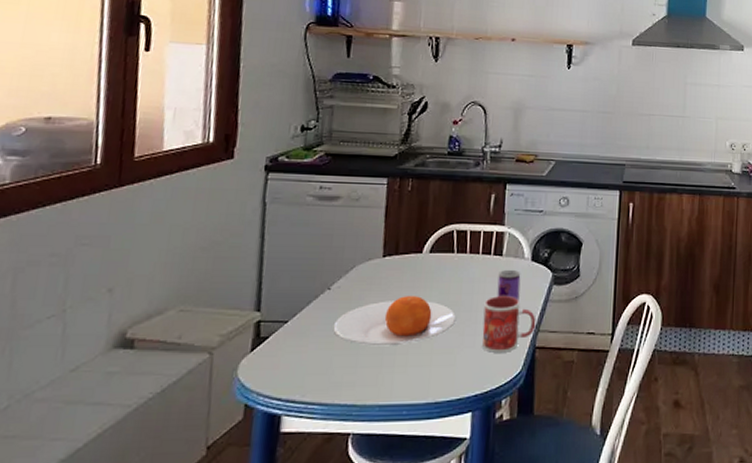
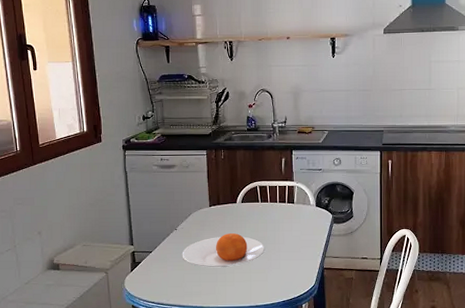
mug: present [482,296,536,353] -> none [284,232,323,272]
beverage can: present [497,269,521,301] -> none [292,213,309,236]

